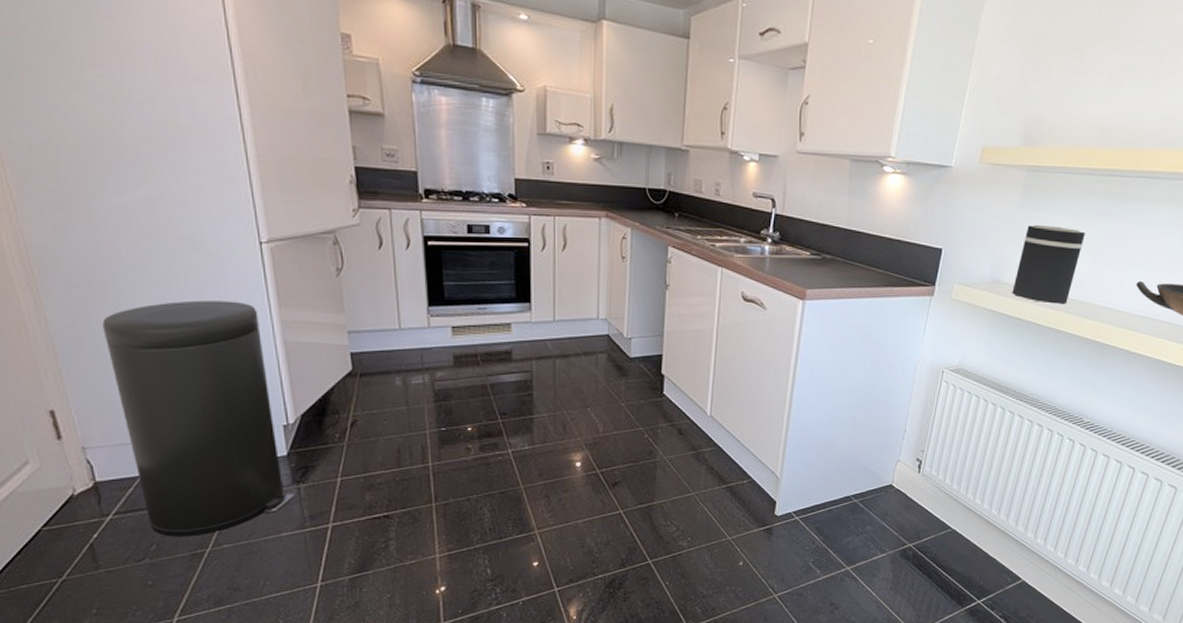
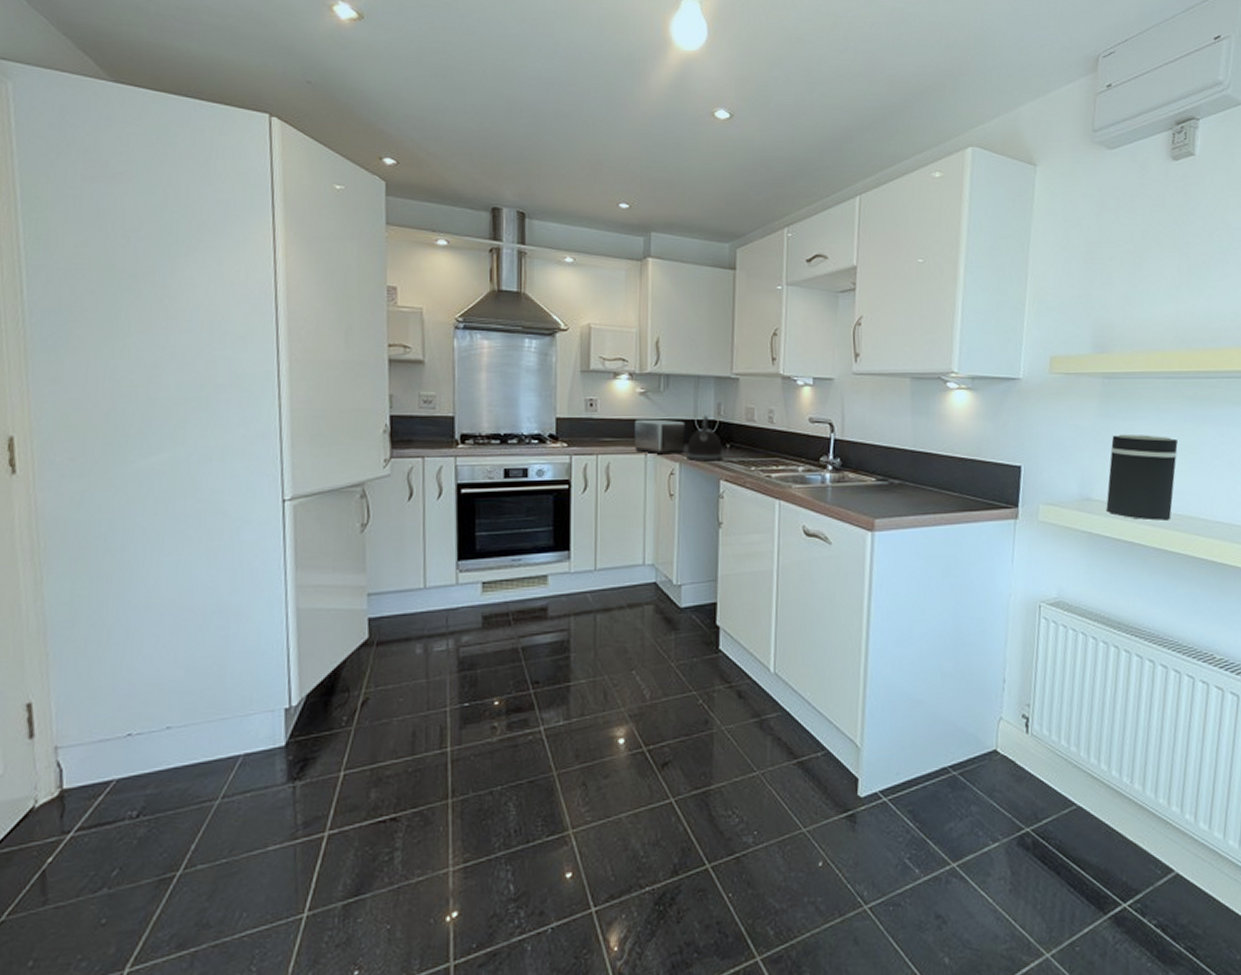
pedal bin: present [102,300,296,537] -> none [101,566,290,858]
toaster: none [588,184,638,220] -> present [633,419,686,455]
kettle: none [638,184,671,229] -> present [686,415,723,462]

